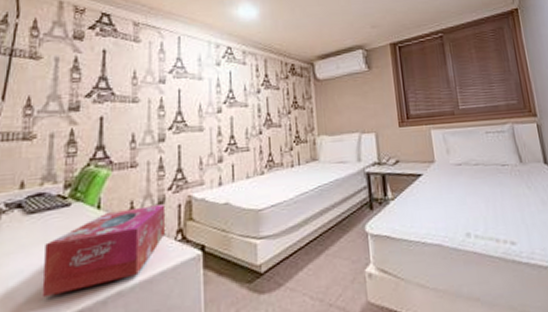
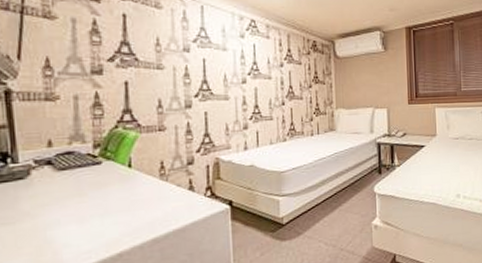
tissue box: present [41,204,166,298] -> none [79,165,196,244]

